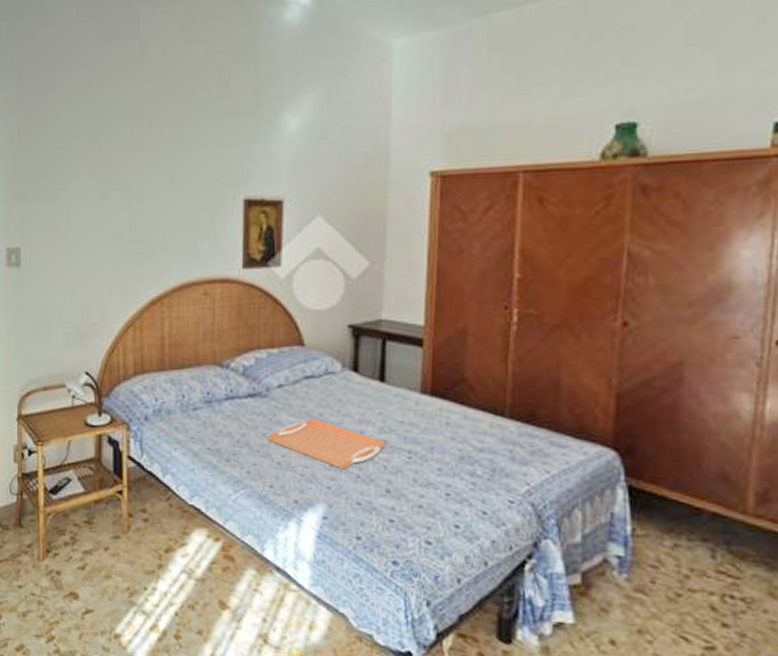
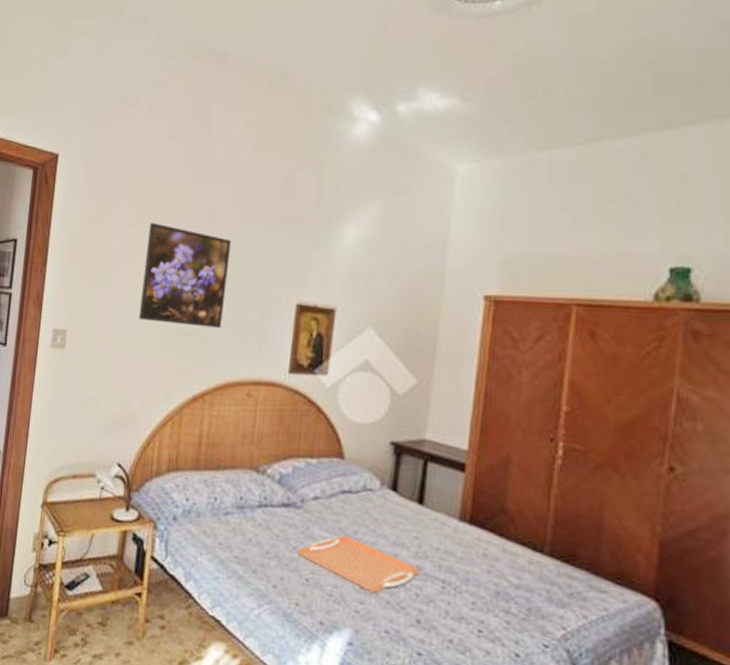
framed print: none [89,132,173,232] -> present [138,222,232,328]

